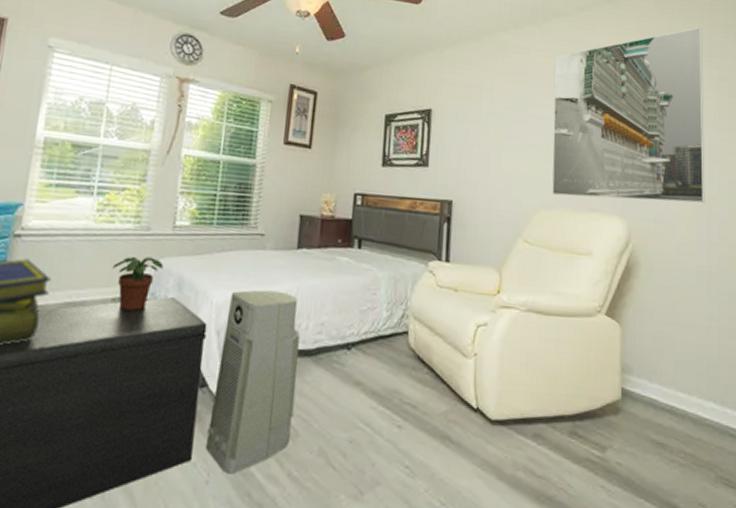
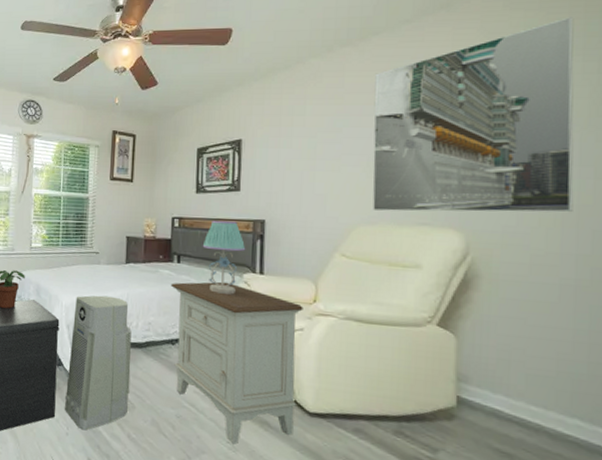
nightstand: none [349,271,488,469] -> present [171,281,303,444]
table lamp: none [386,198,433,286] -> present [202,220,246,295]

